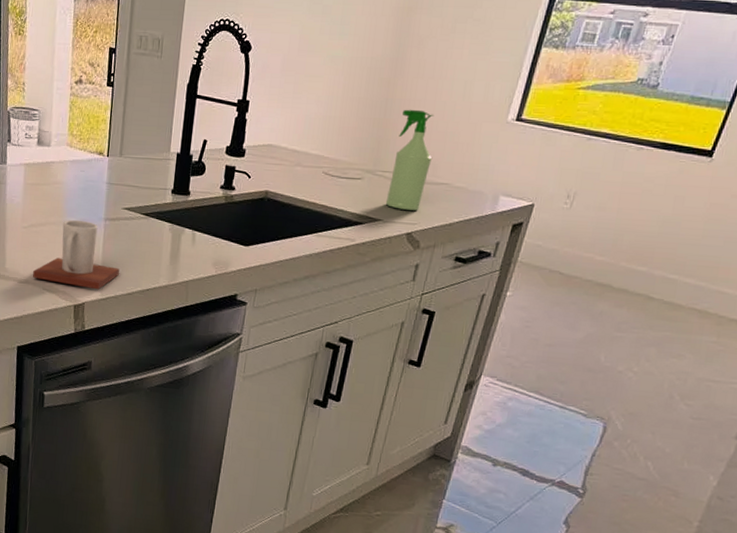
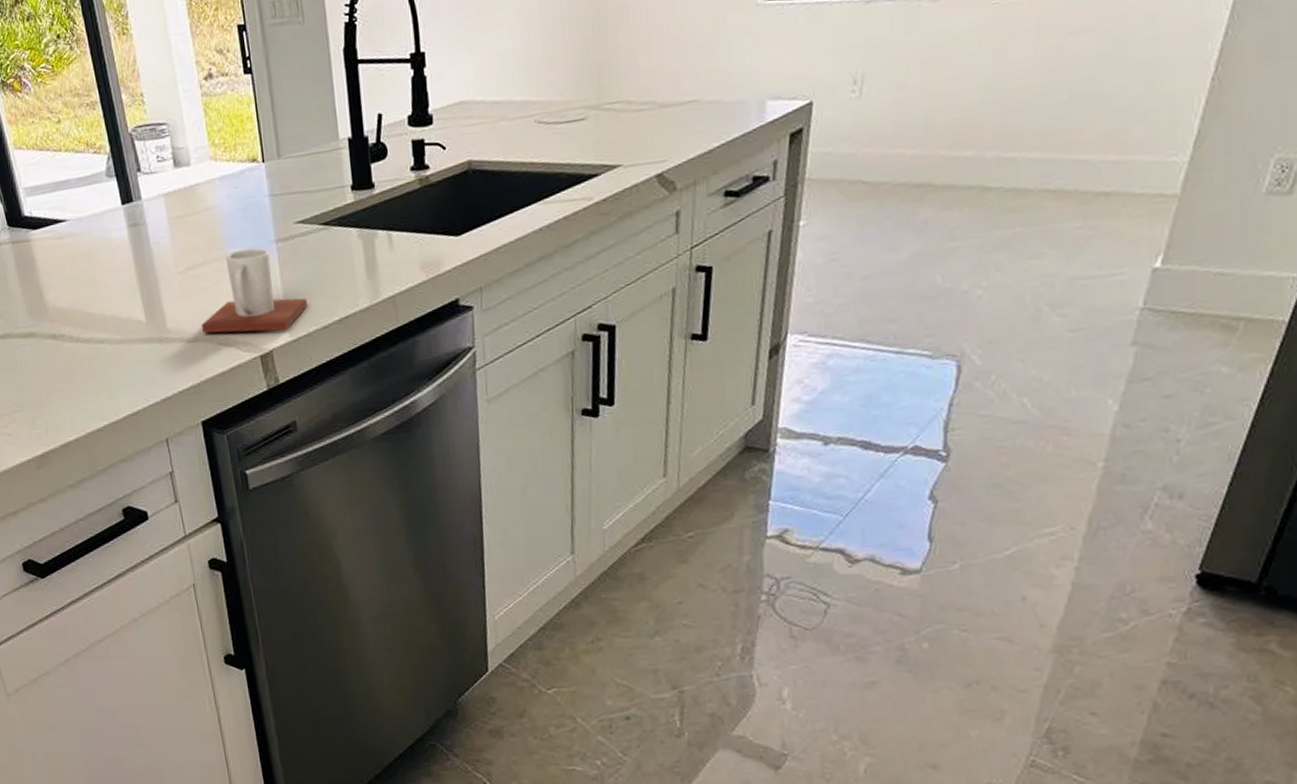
spray bottle: present [385,109,434,211] -> none [621,14,671,147]

